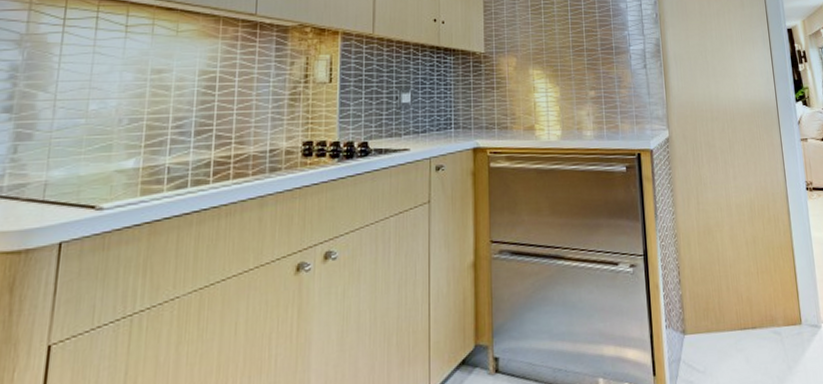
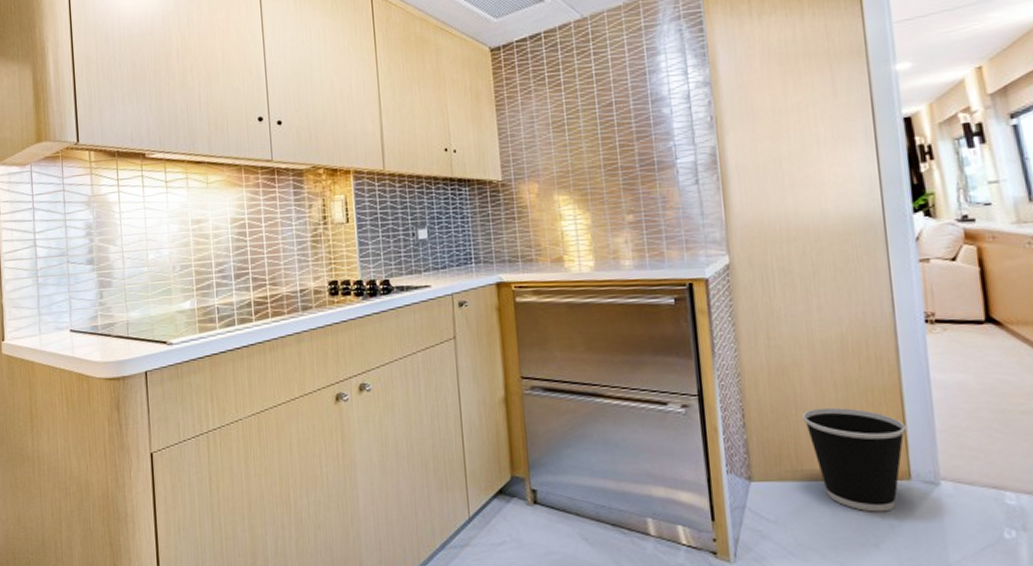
wastebasket: none [724,263,797,356] -> present [803,407,906,512]

